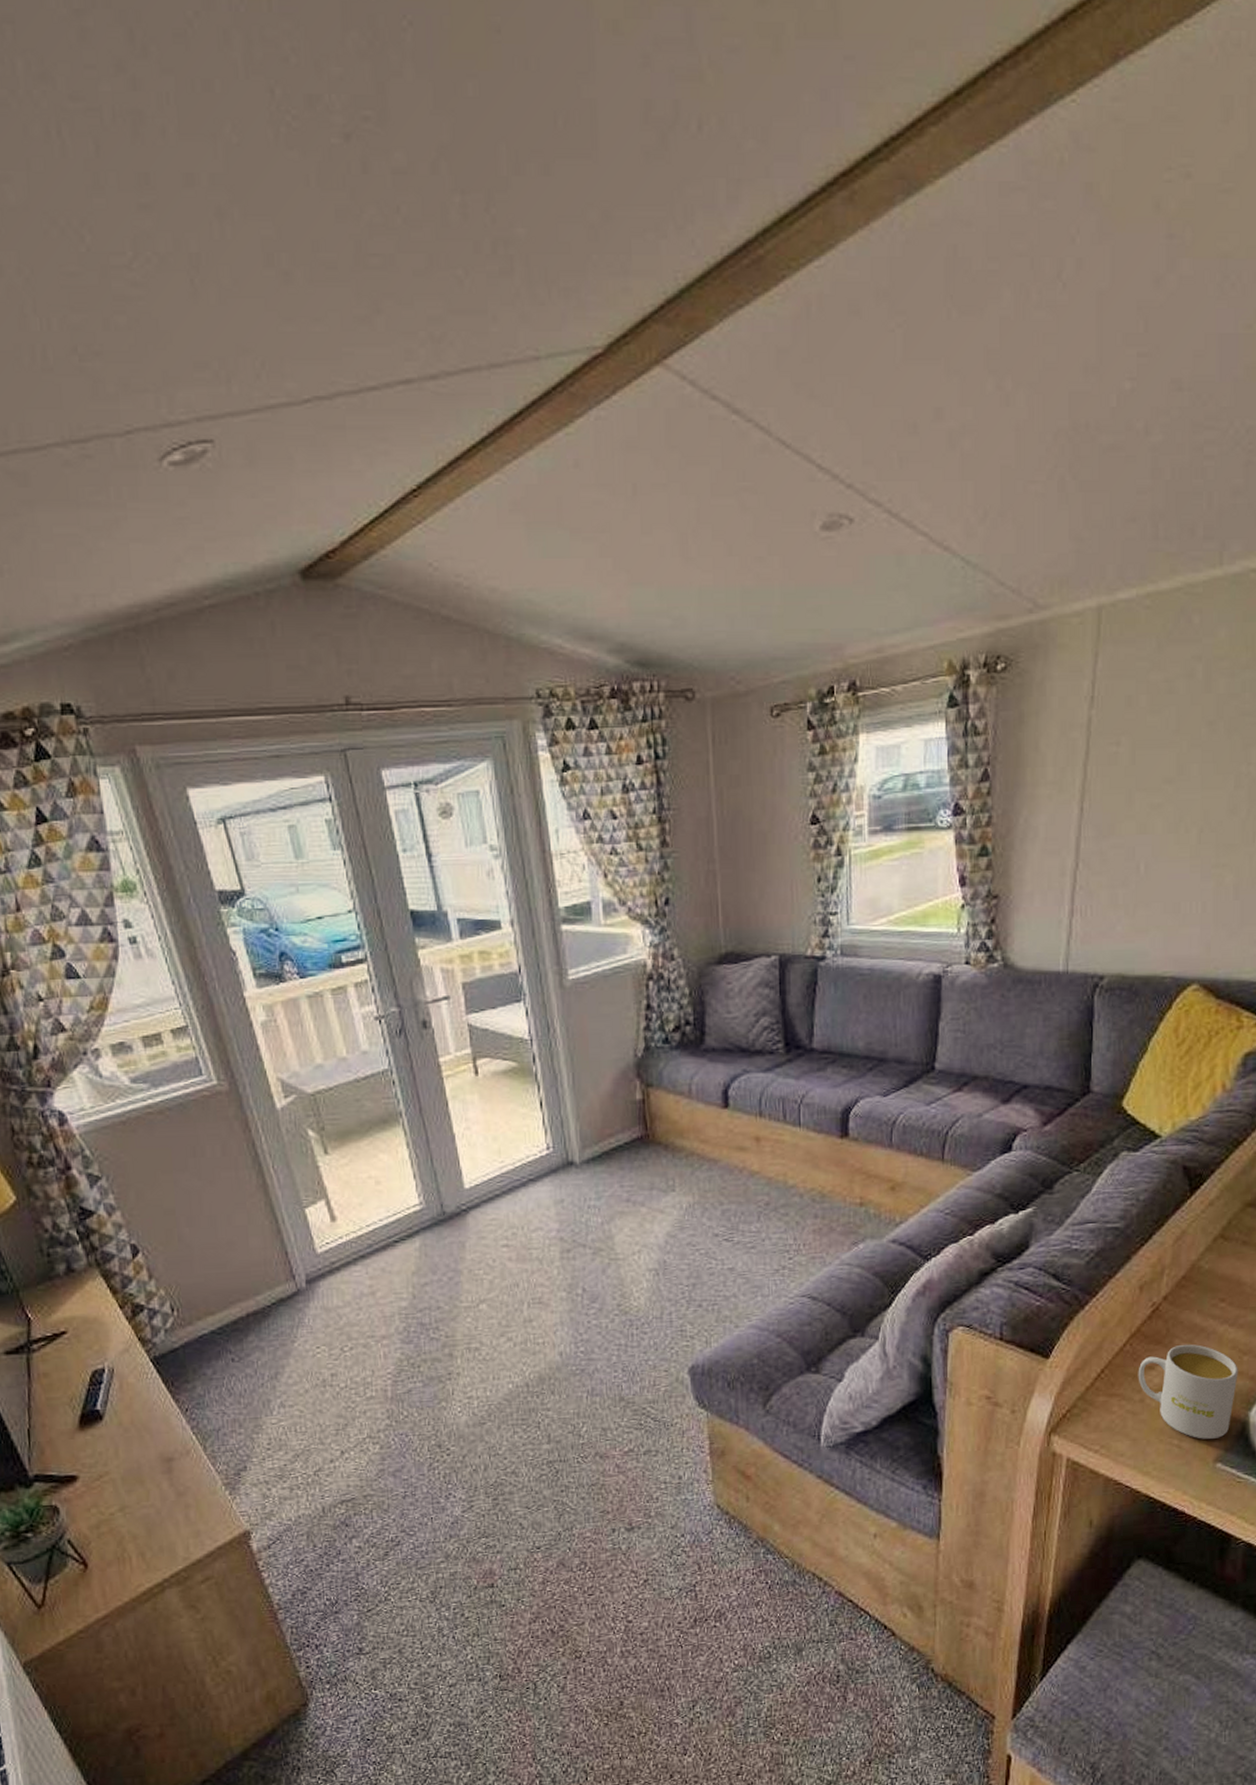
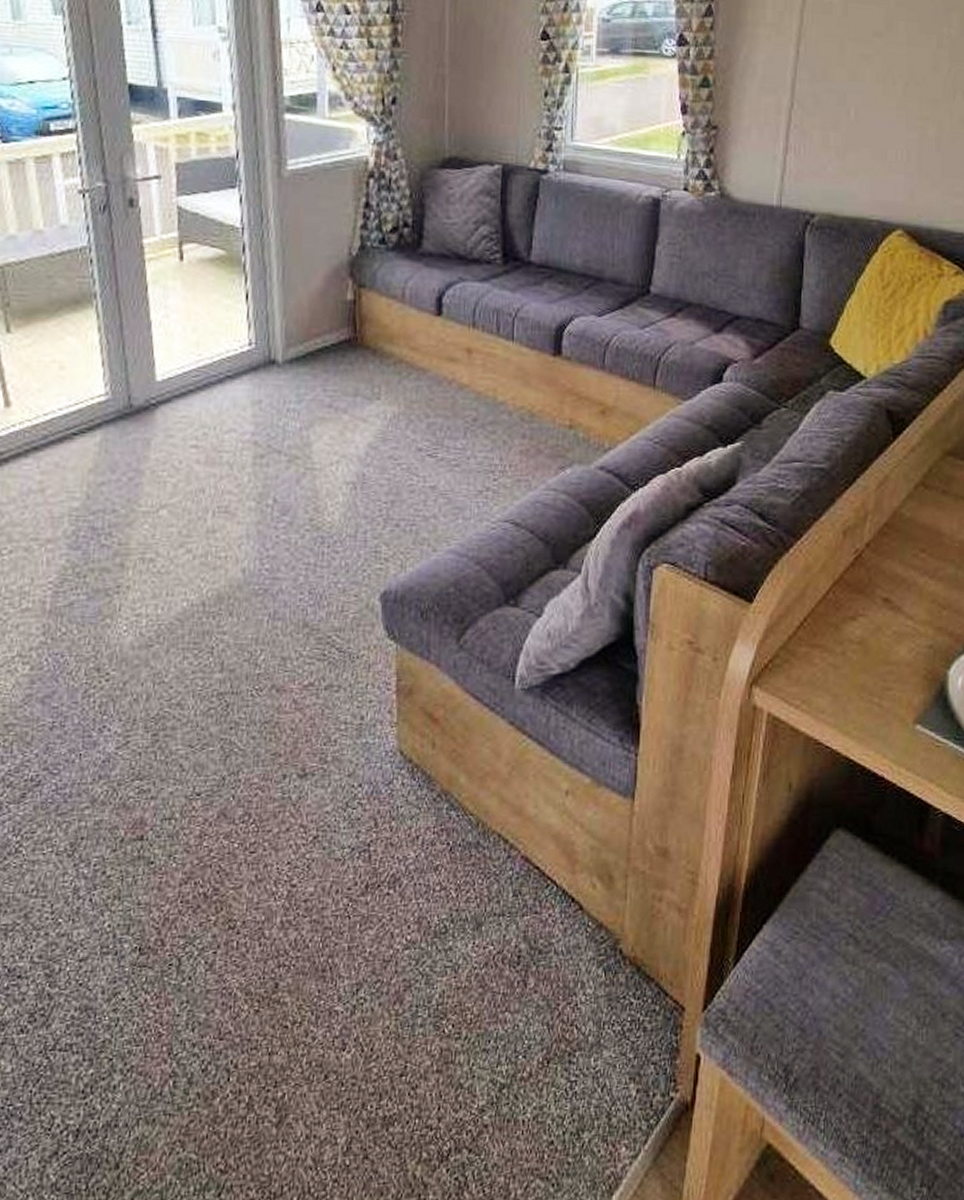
mug: present [1138,1344,1238,1439] -> none [840,595,938,698]

